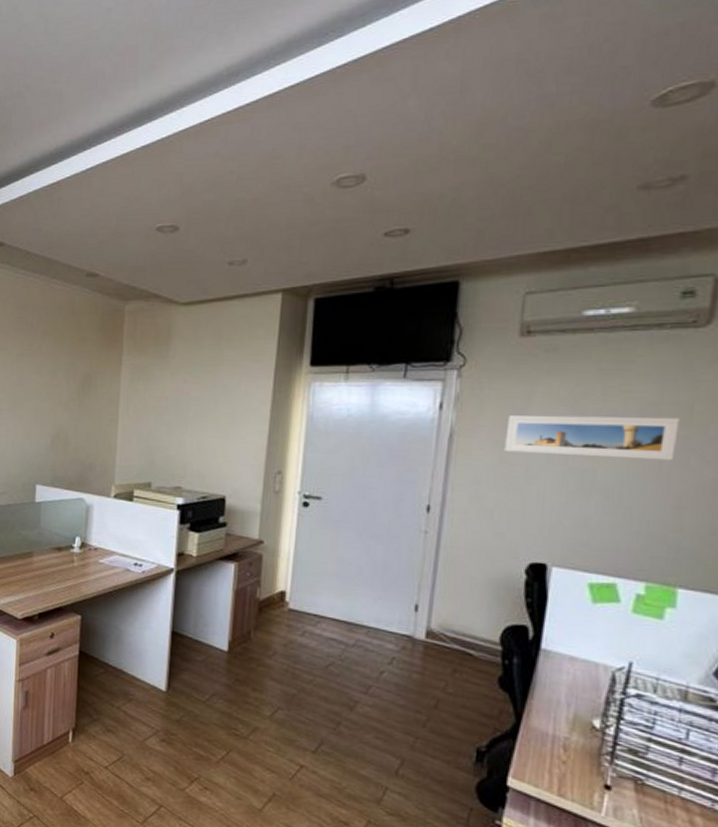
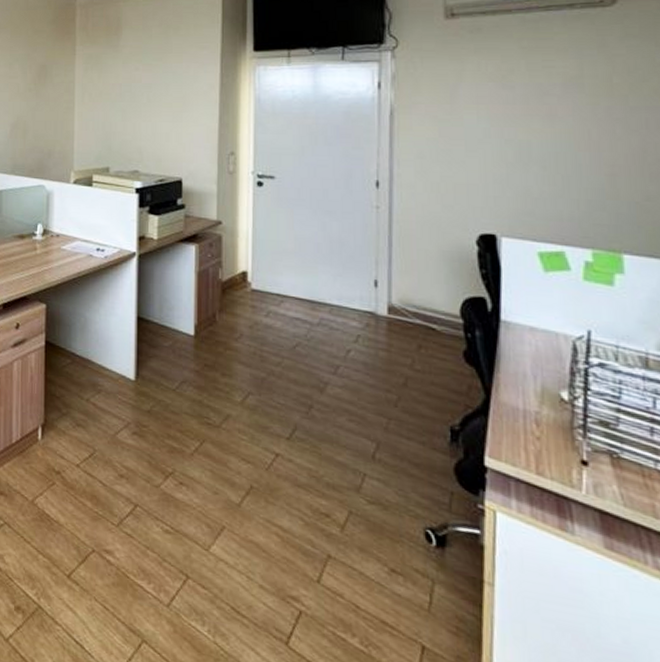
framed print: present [504,415,680,461] -> none [442,90,602,130]

